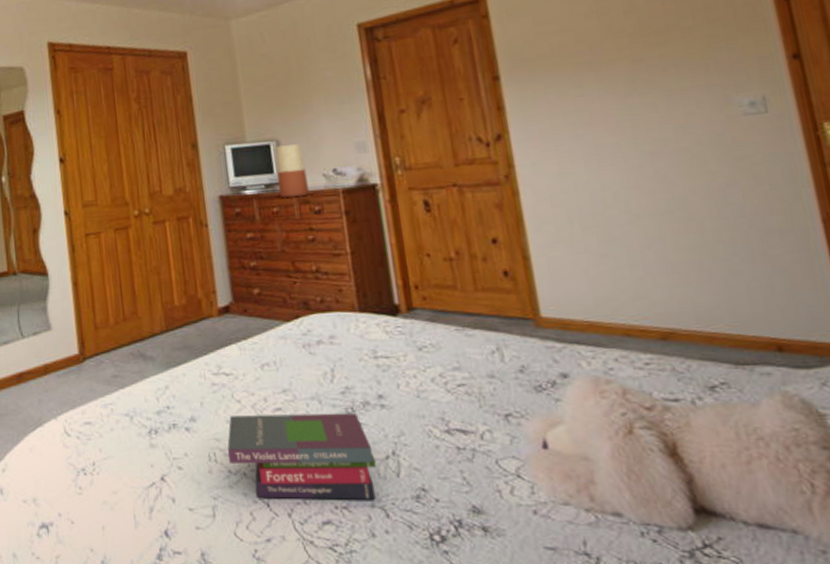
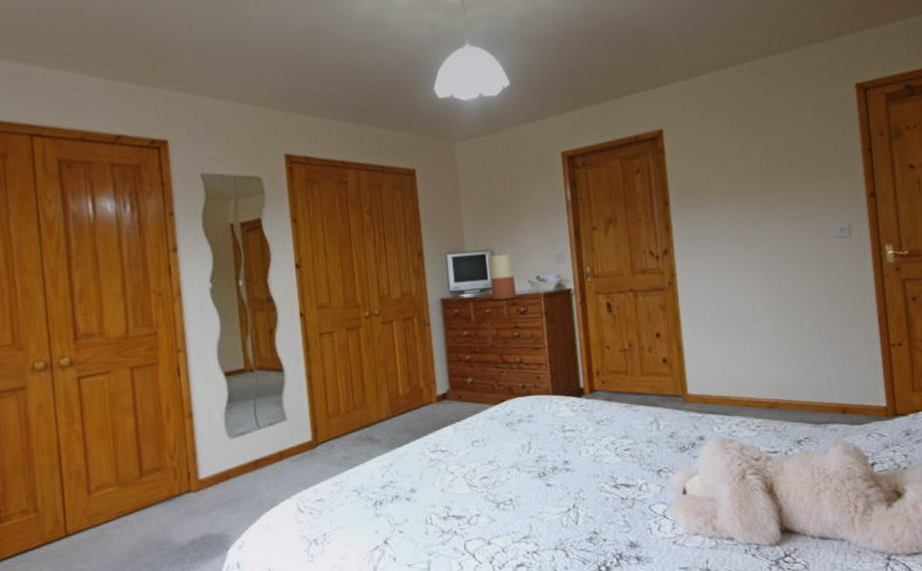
books: present [227,412,376,501] -> none [442,476,560,551]

